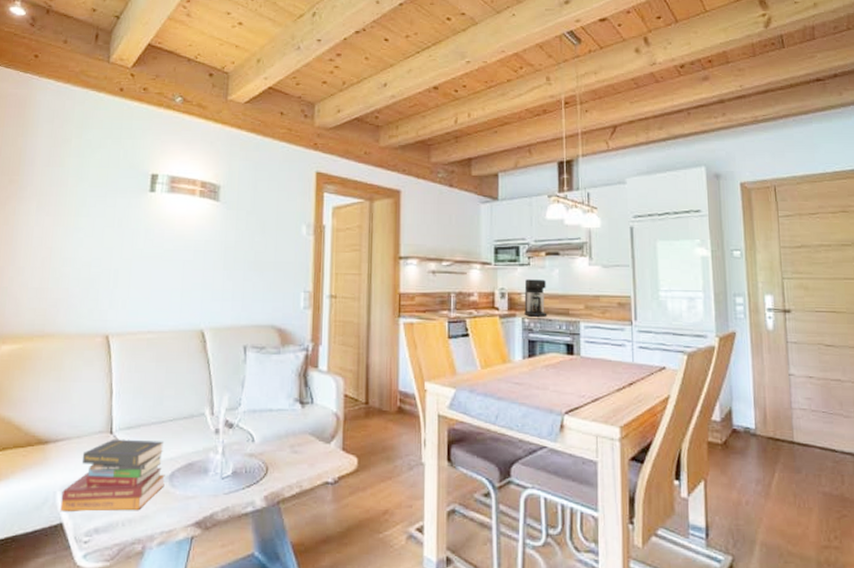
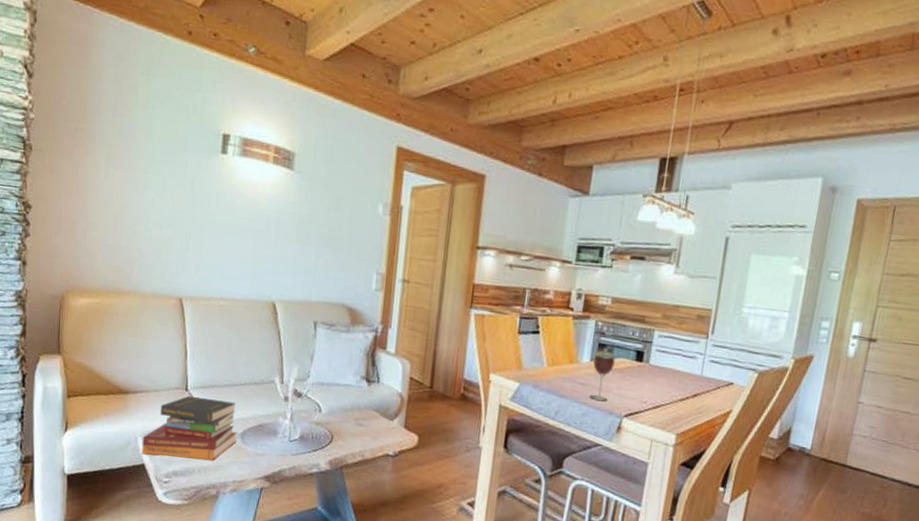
coffee maker: present [524,279,548,317] -> none [599,282,626,322]
wineglass: none [526,344,547,400] -> present [590,347,615,402]

